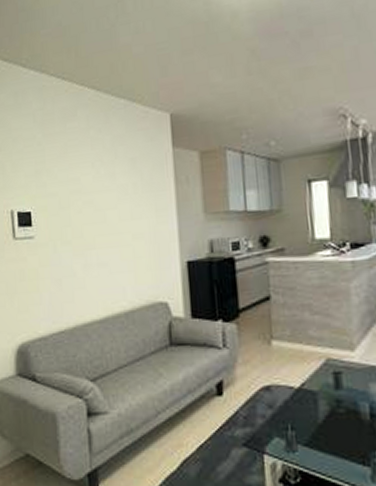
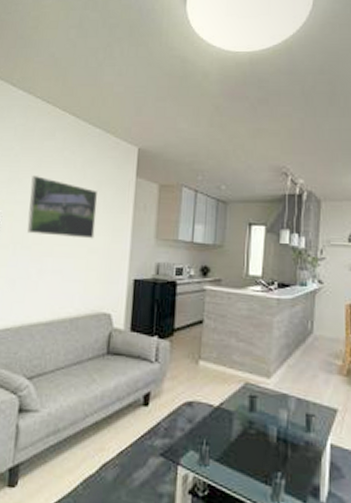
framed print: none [60,163,137,228] -> present [27,176,97,239]

